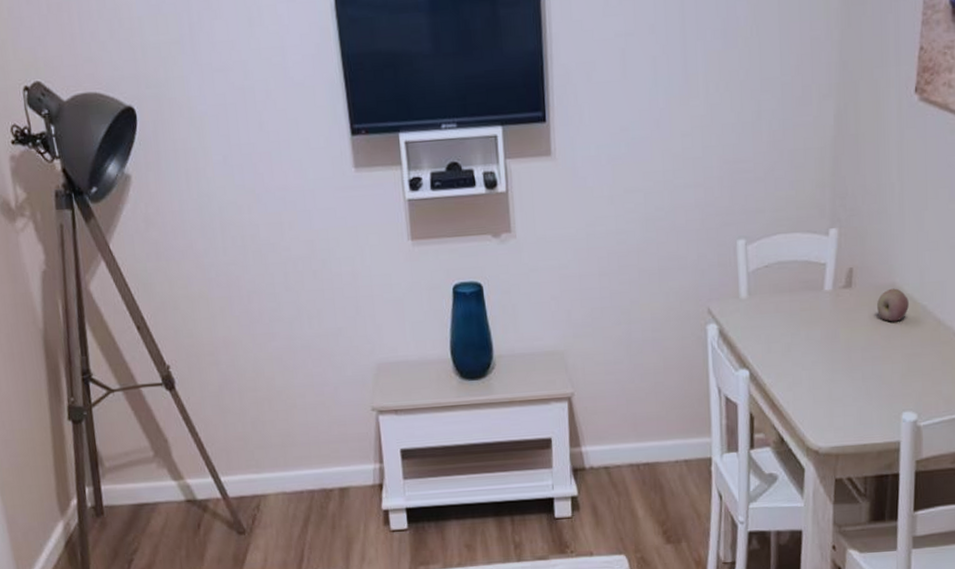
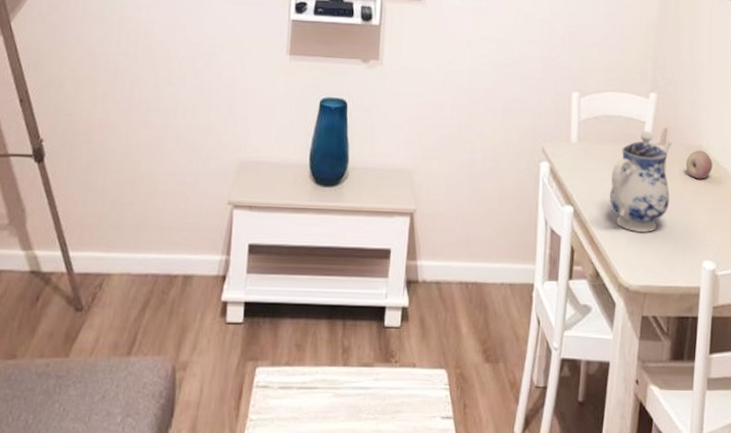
teapot: none [789,273,860,390] -> present [610,130,672,233]

